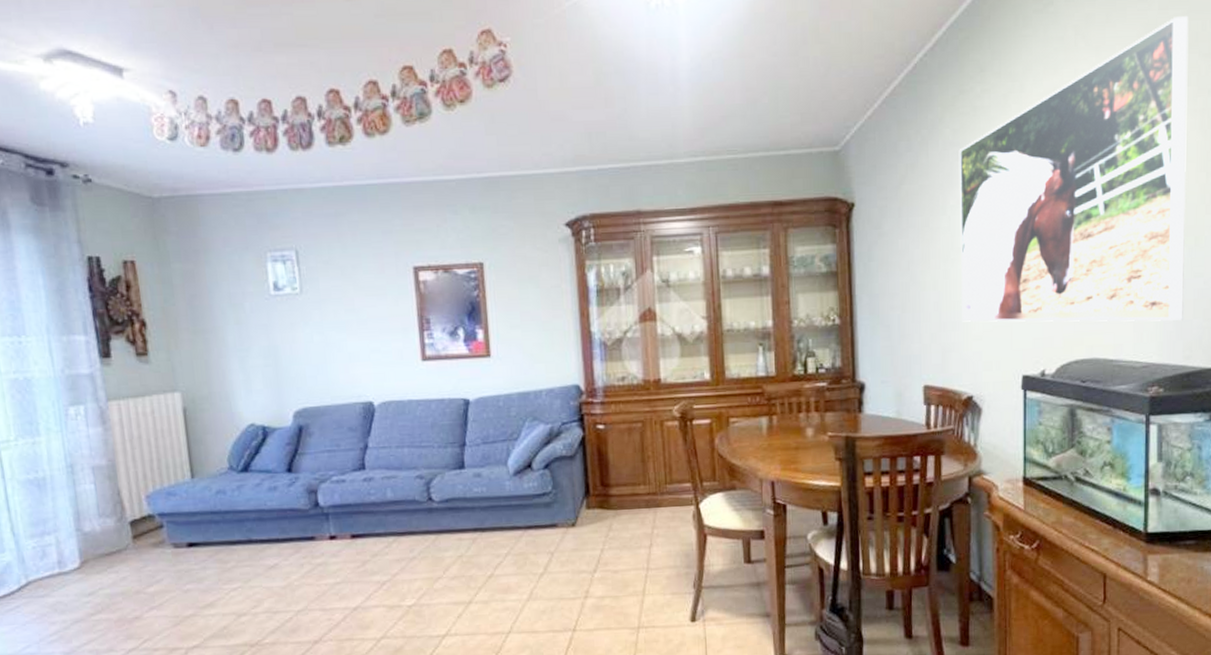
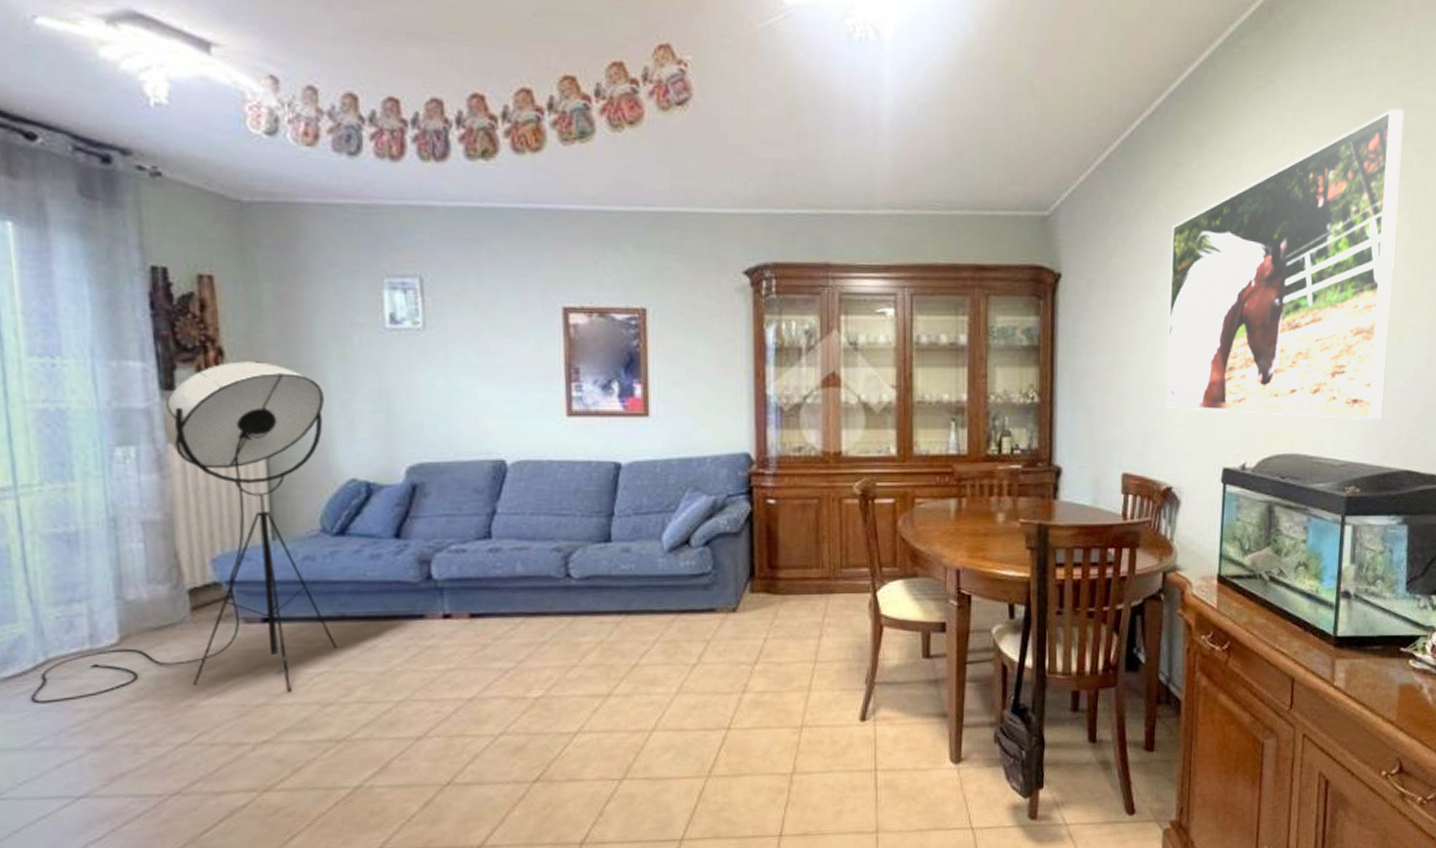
floor lamp: none [17,329,247,618] -> present [30,361,337,704]

